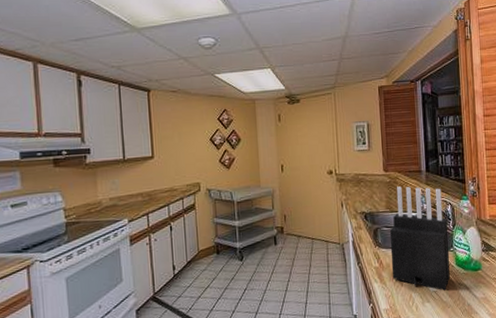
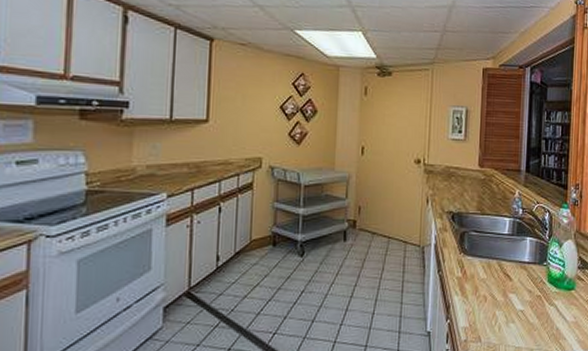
knife block: present [390,186,450,291] -> none [475,186,544,311]

